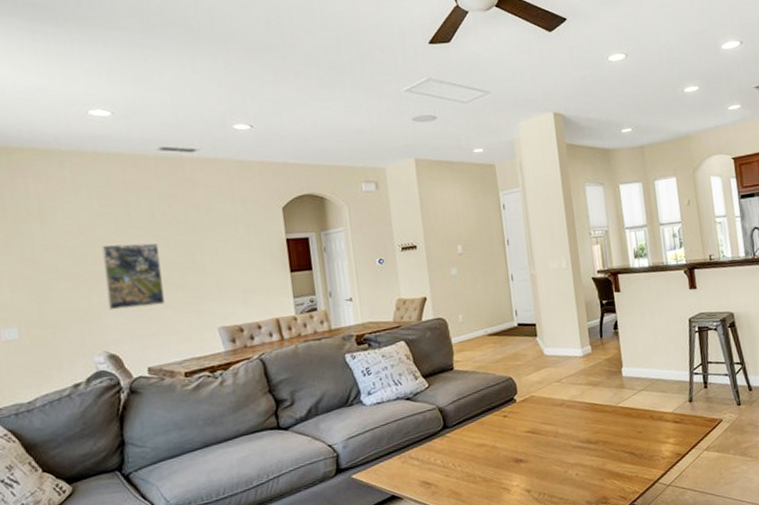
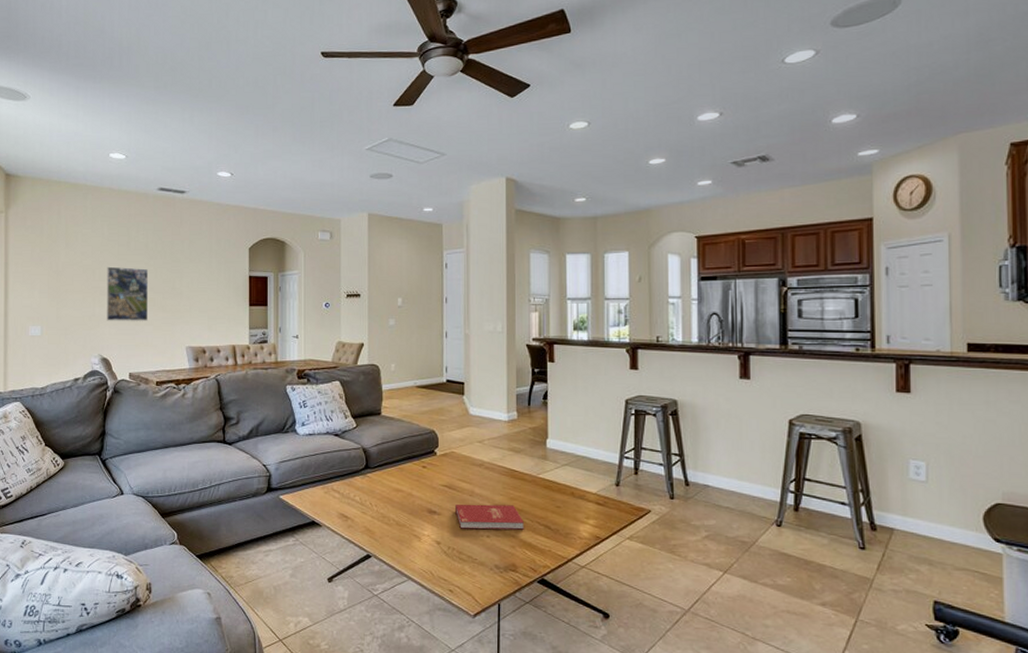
book: none [541,438,610,472] -> present [455,504,524,530]

